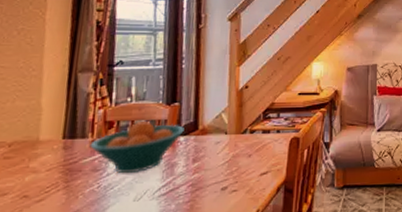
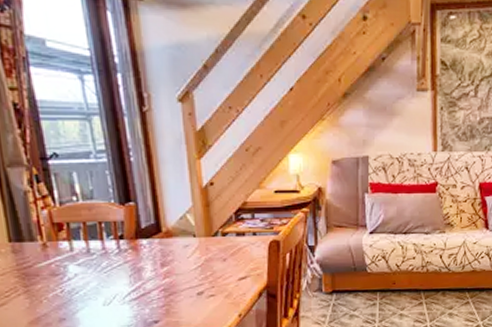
fruit bowl: present [89,120,184,174] -> none [41,222,146,279]

